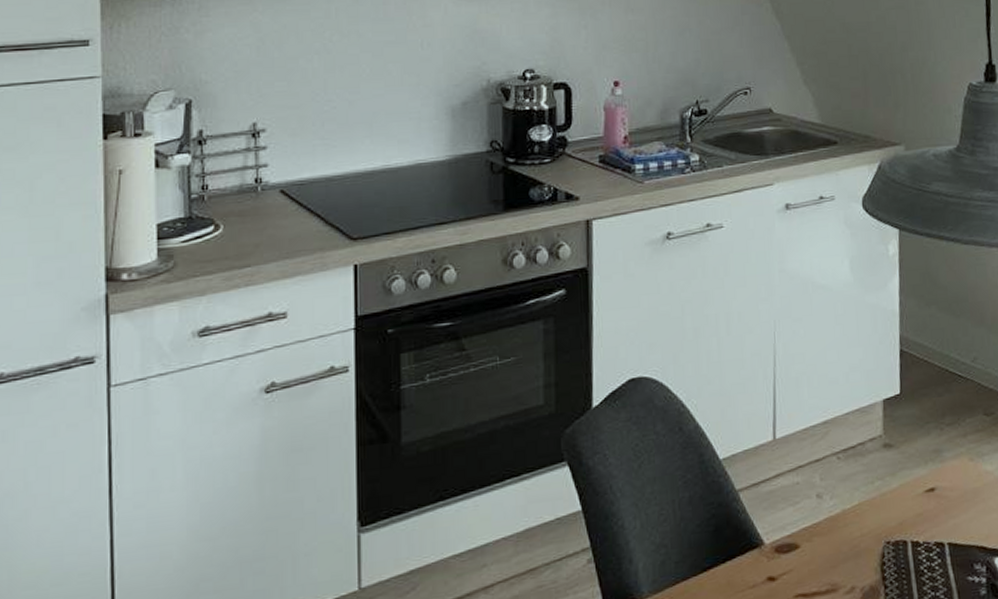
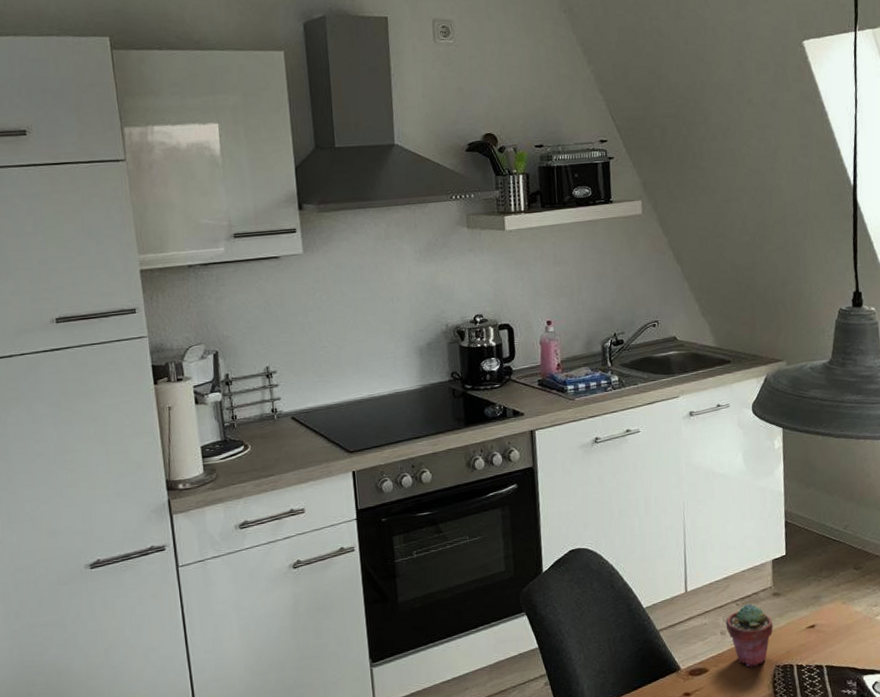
potted succulent: none [822,457,883,543] -> present [725,603,773,667]

